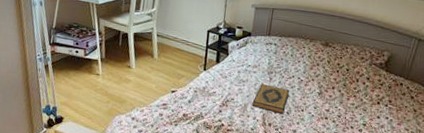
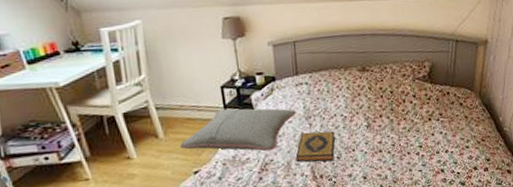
pillow: none [167,48,262,91] -> present [180,108,297,152]

